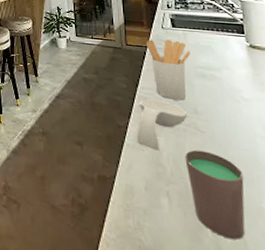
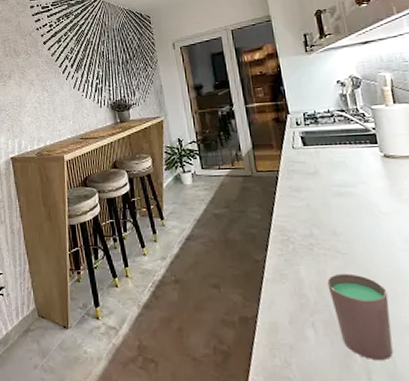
spoon rest: present [137,99,187,151] -> none [275,227,326,281]
utensil holder: present [146,39,190,101] -> none [277,160,324,224]

